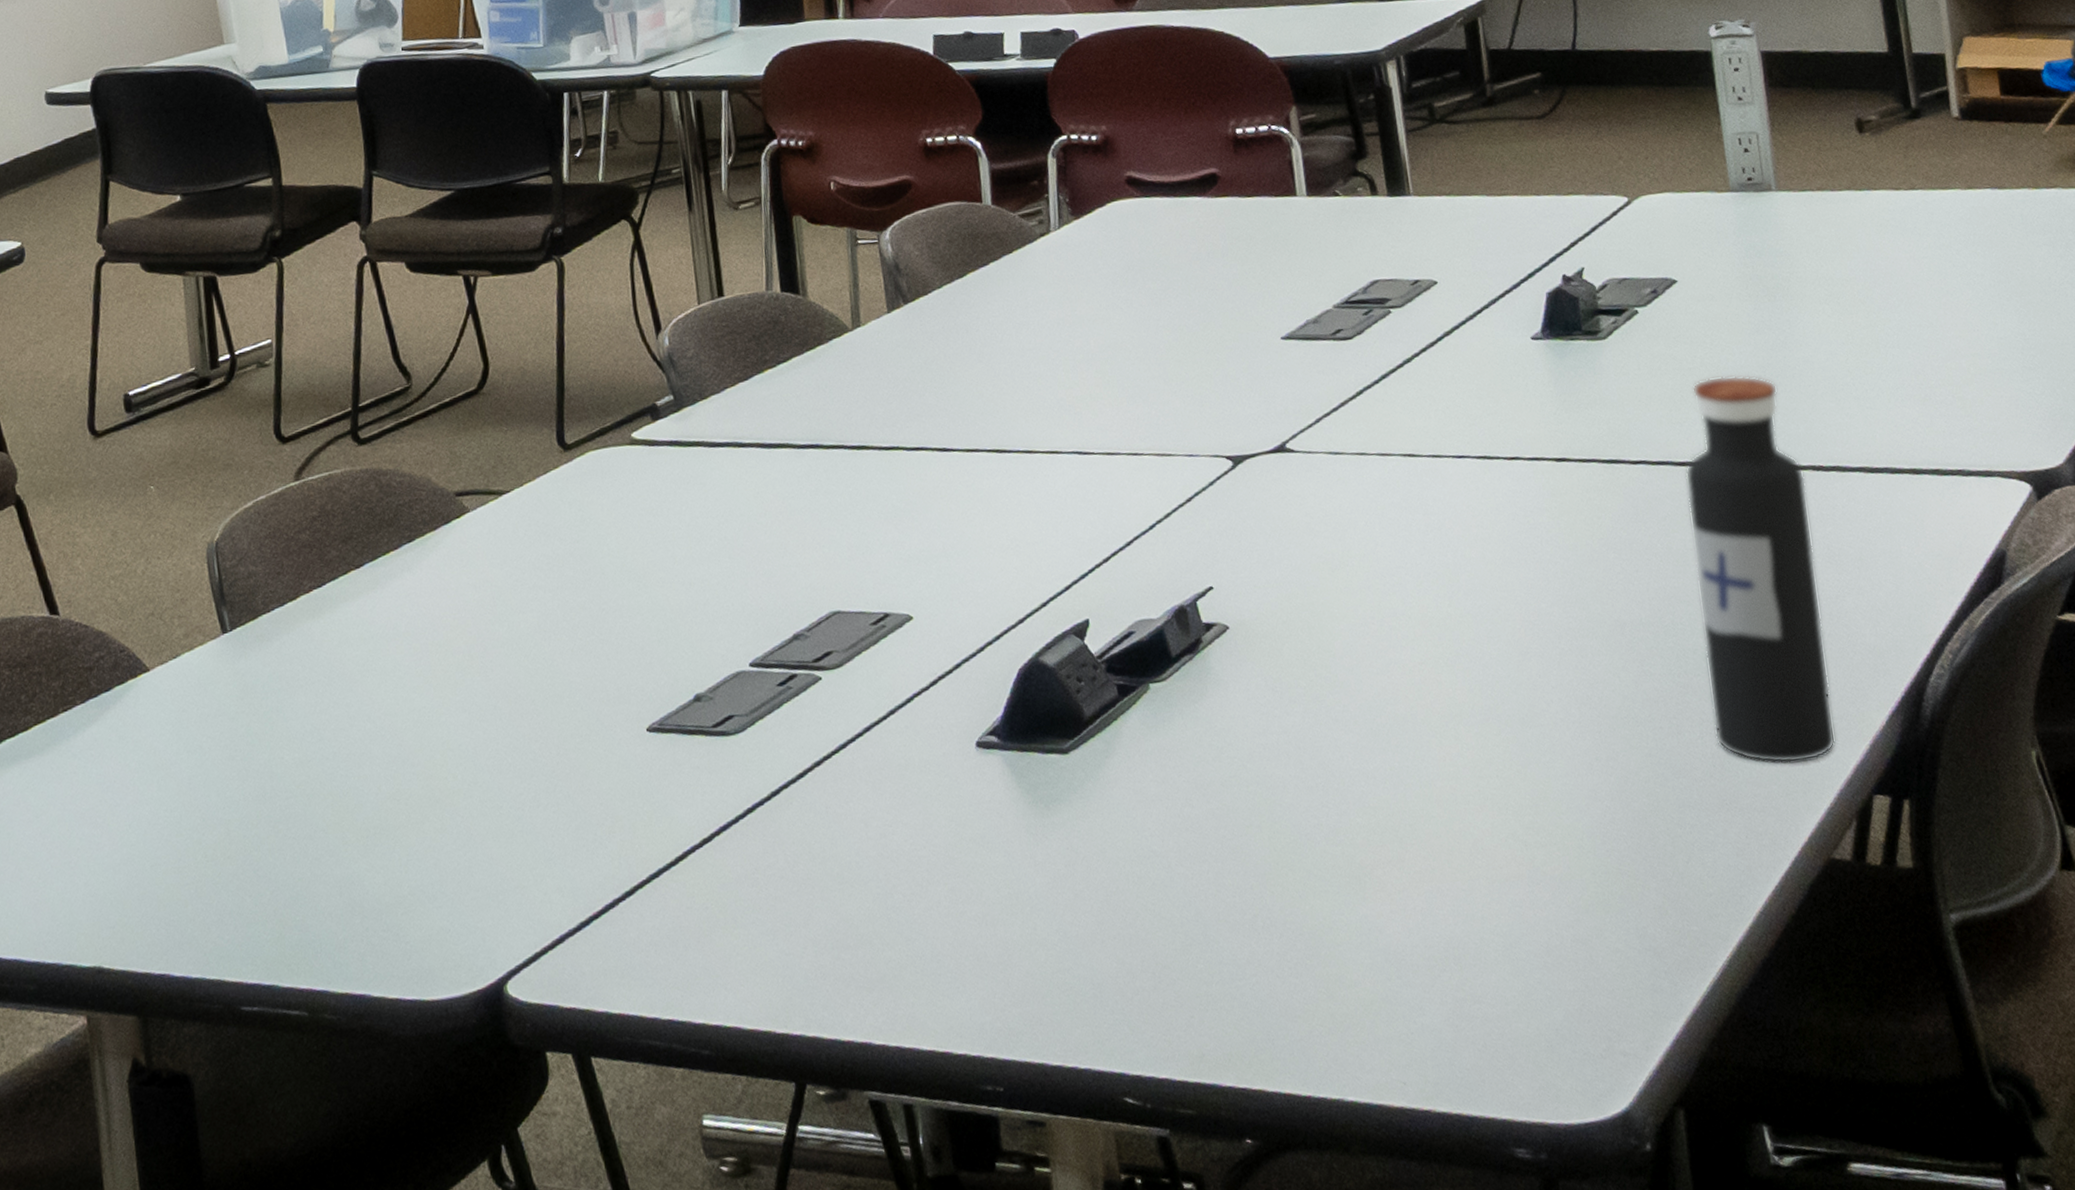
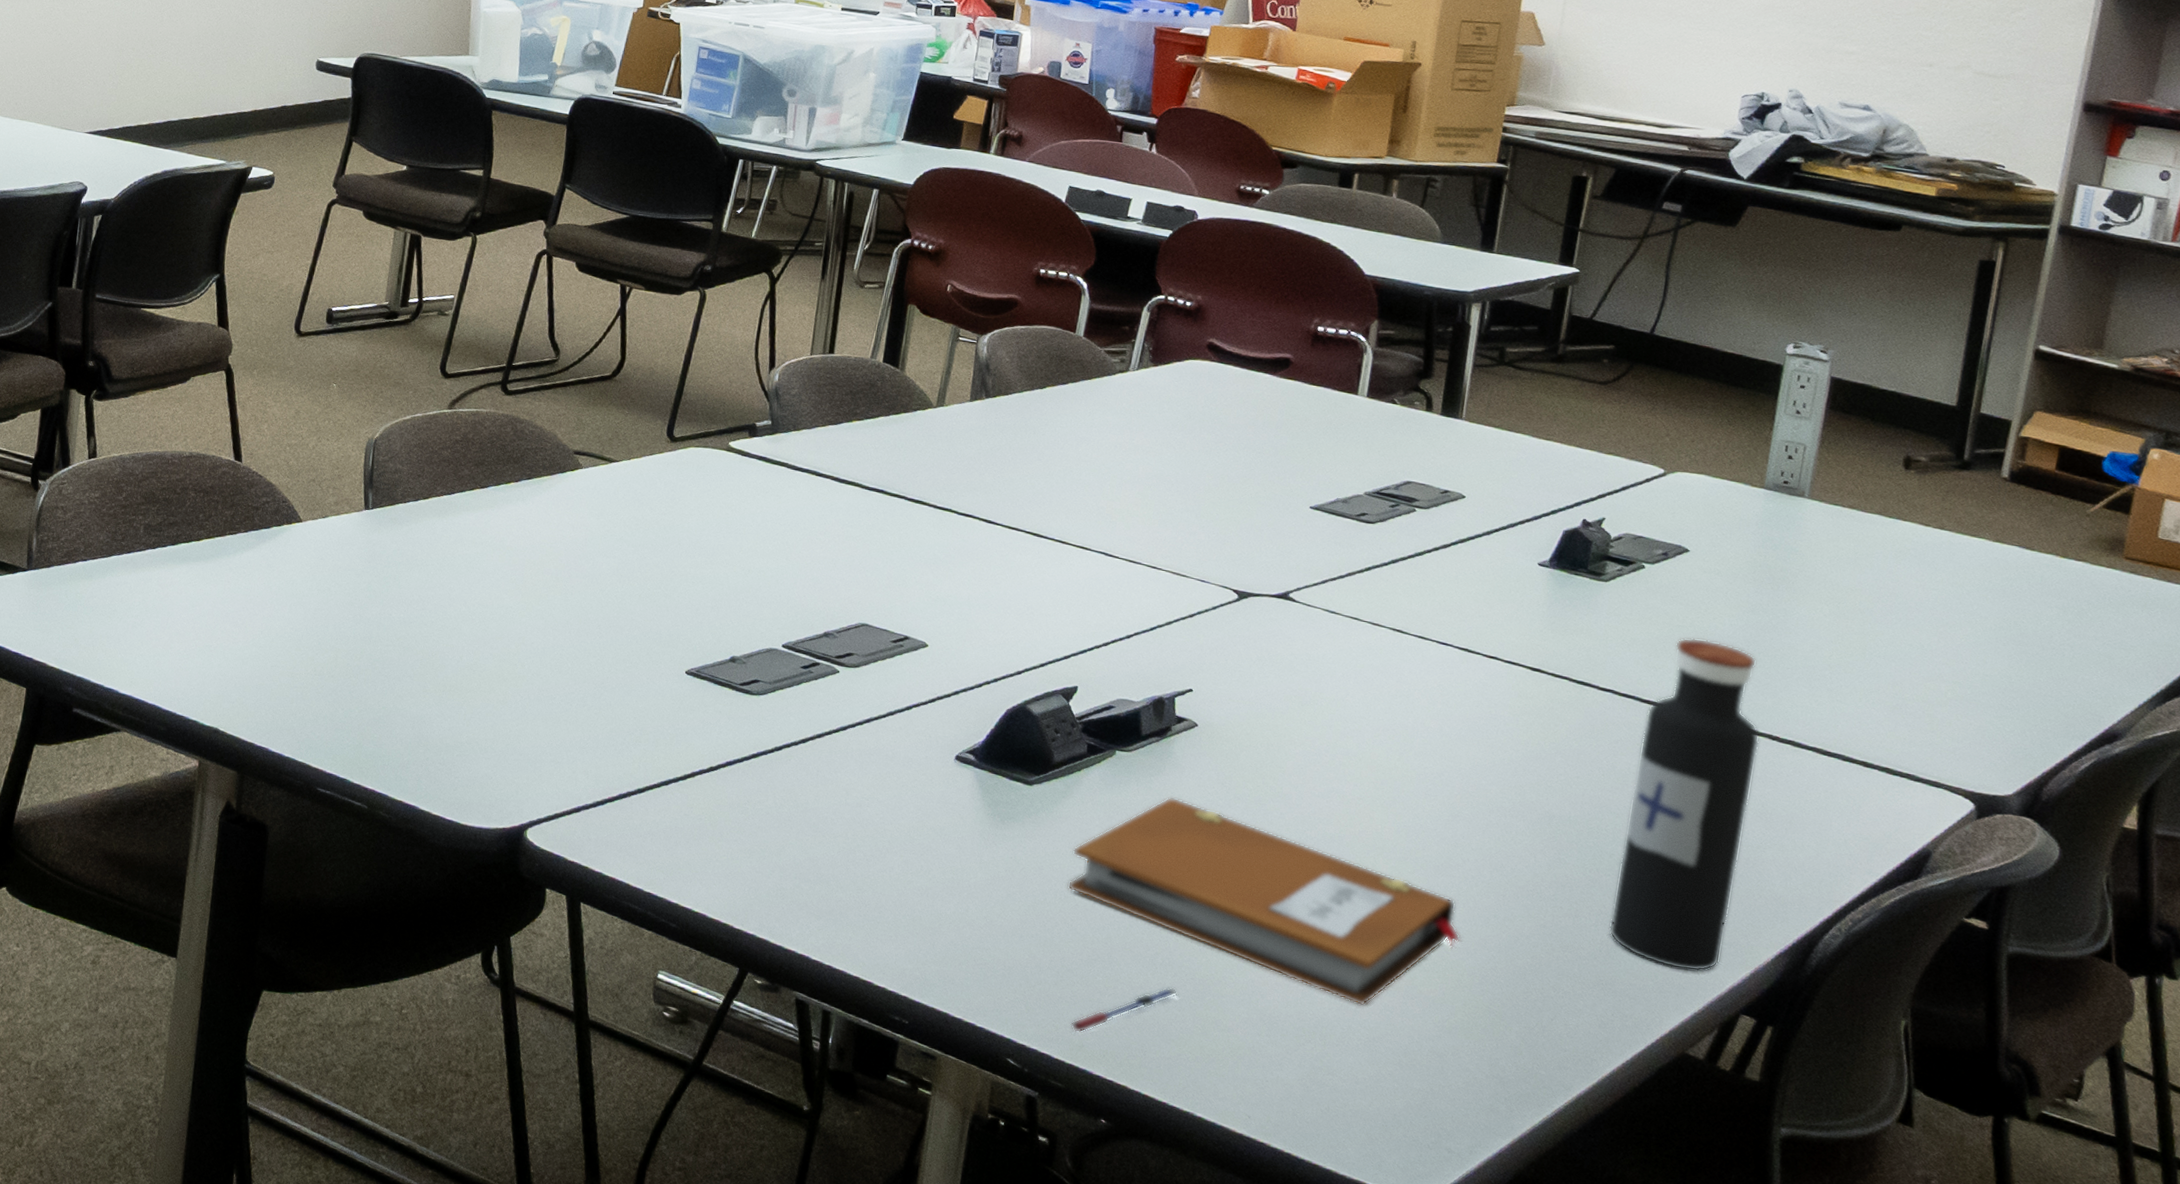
notebook: none [1132,720,1569,910] -> present [1067,797,1461,1006]
pen: none [1183,951,1291,1042] -> present [1070,987,1179,1033]

